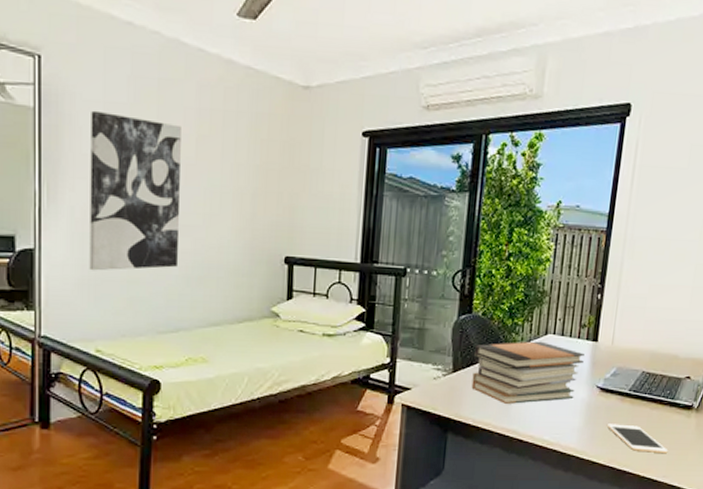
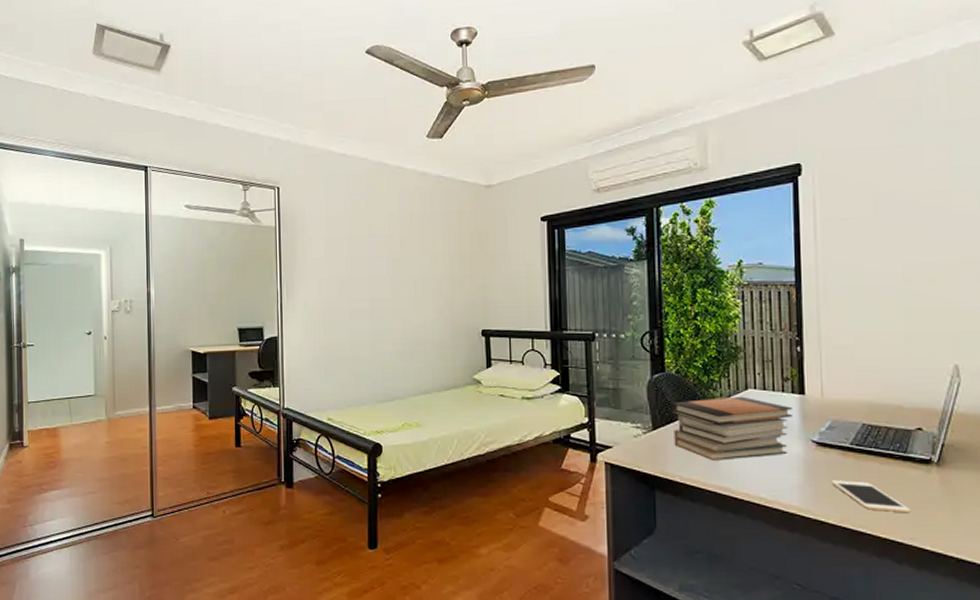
wall art: present [89,110,181,271] -> none [317,224,392,352]

